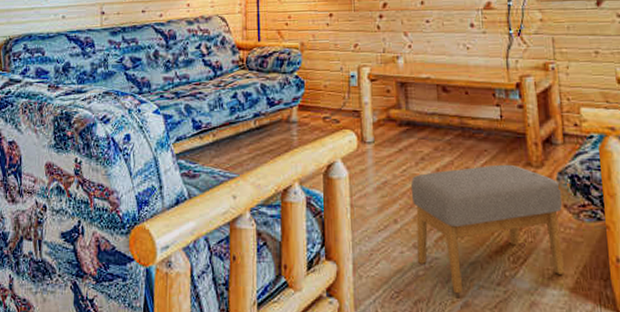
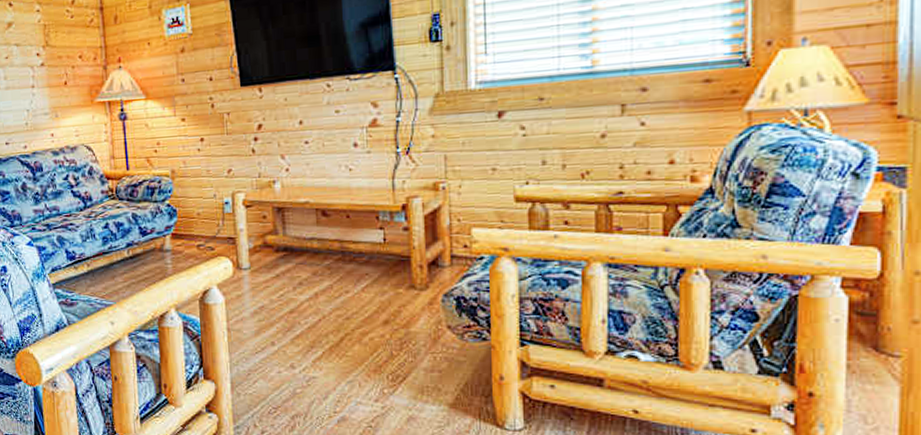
footstool: present [410,164,566,294] -> none [288,287,447,410]

